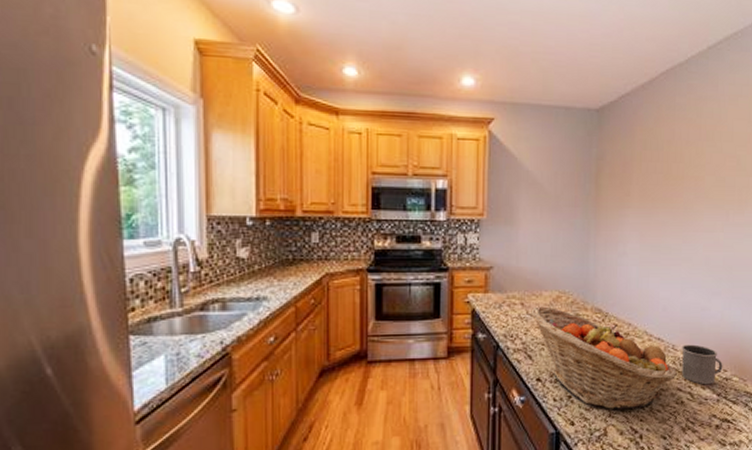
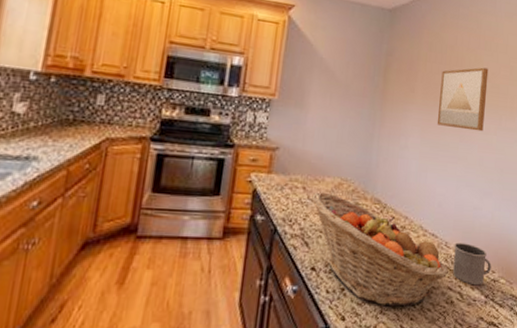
wall art: none [656,160,712,230] -> present [437,67,489,132]

